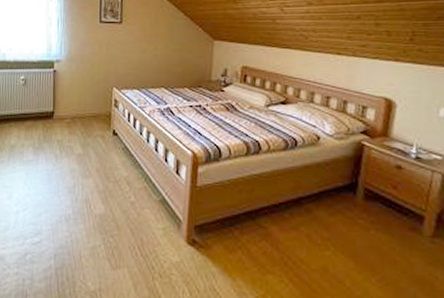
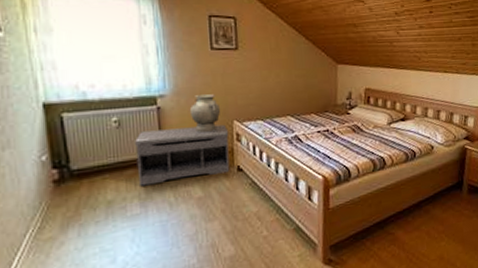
bench: none [34,90,109,137] -> present [135,124,230,186]
decorative urn: none [78,62,104,95] -> present [189,94,221,133]

